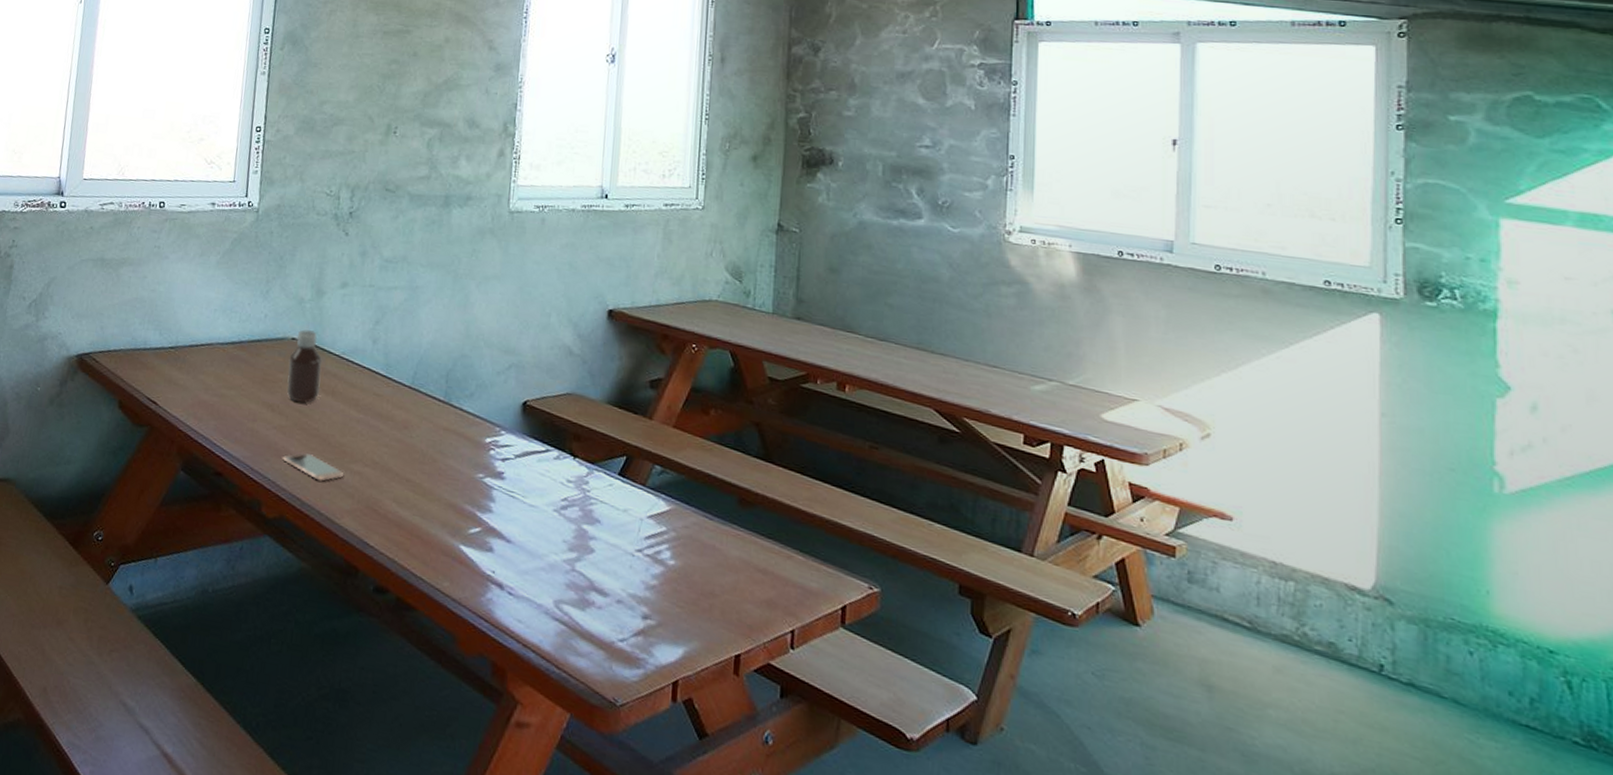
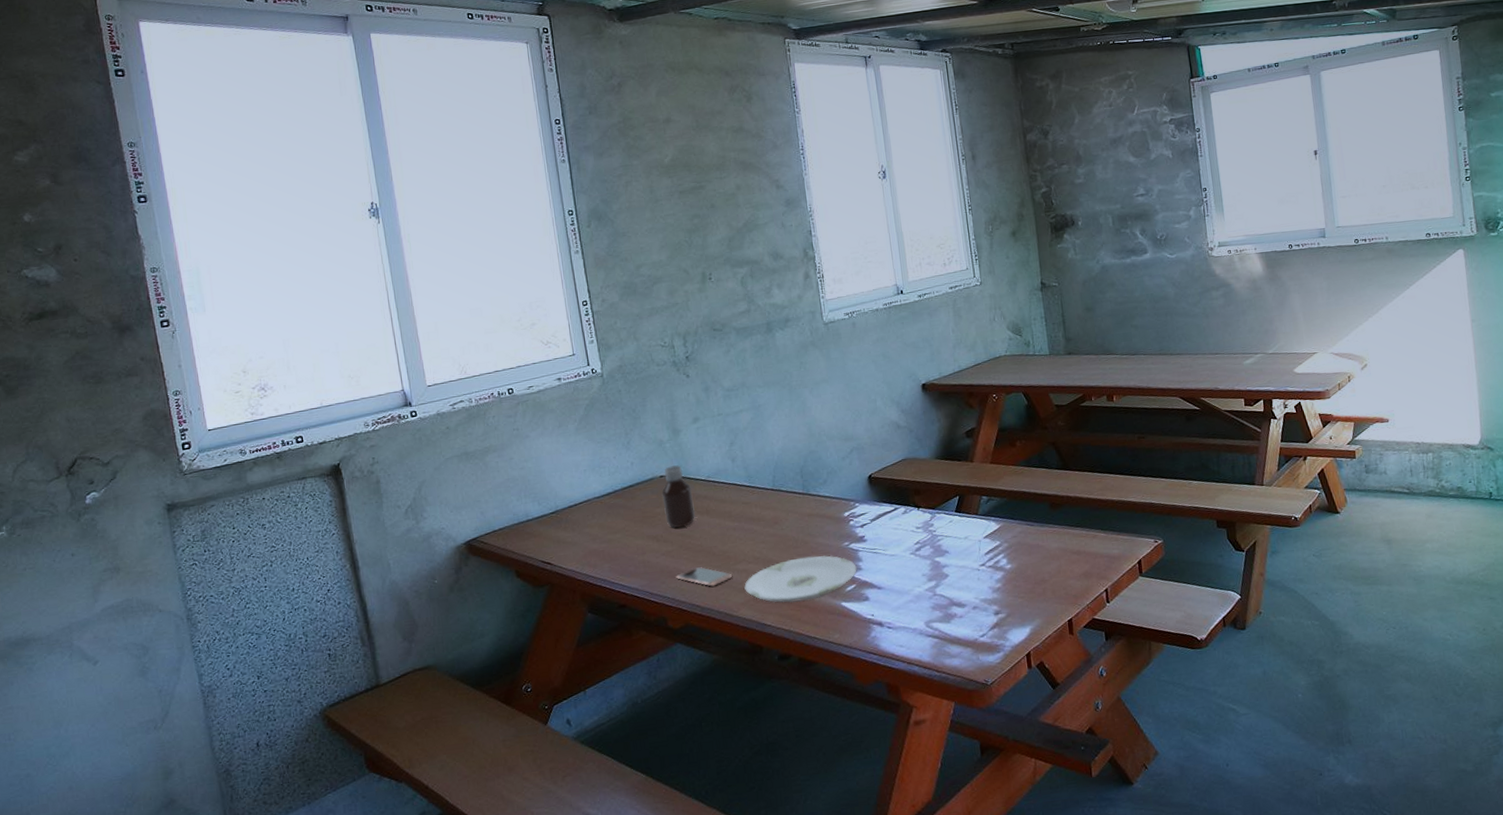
plate: none [354,475,487,531] -> present [744,555,857,603]

